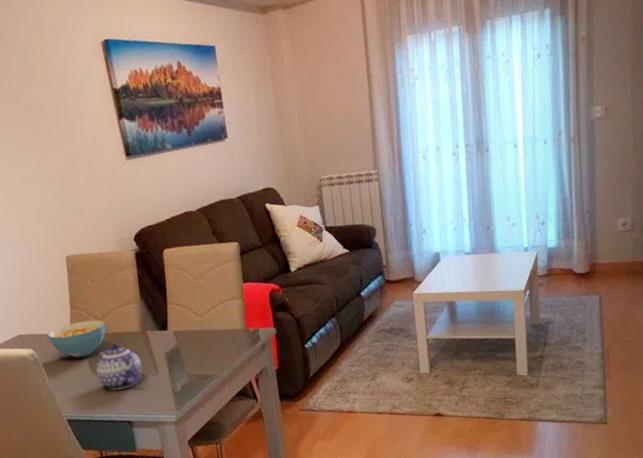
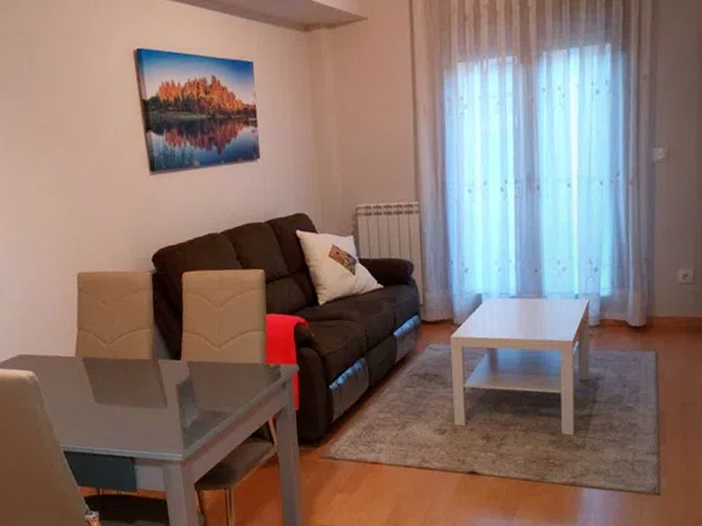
cereal bowl: present [47,320,106,358] -> none [50,344,114,384]
teapot: present [96,343,143,391] -> none [100,370,150,423]

